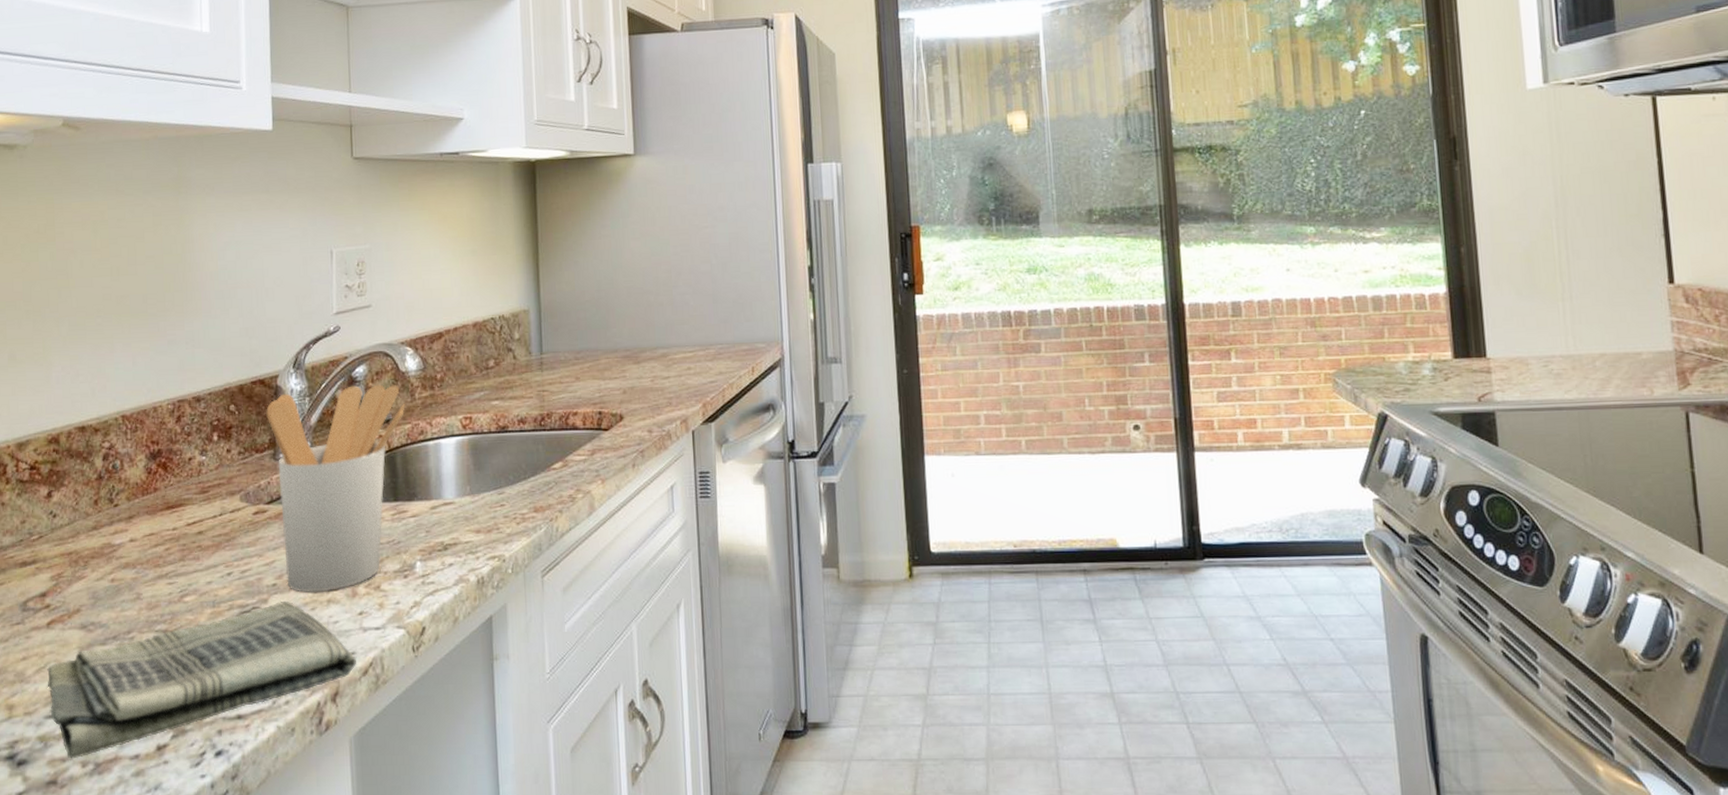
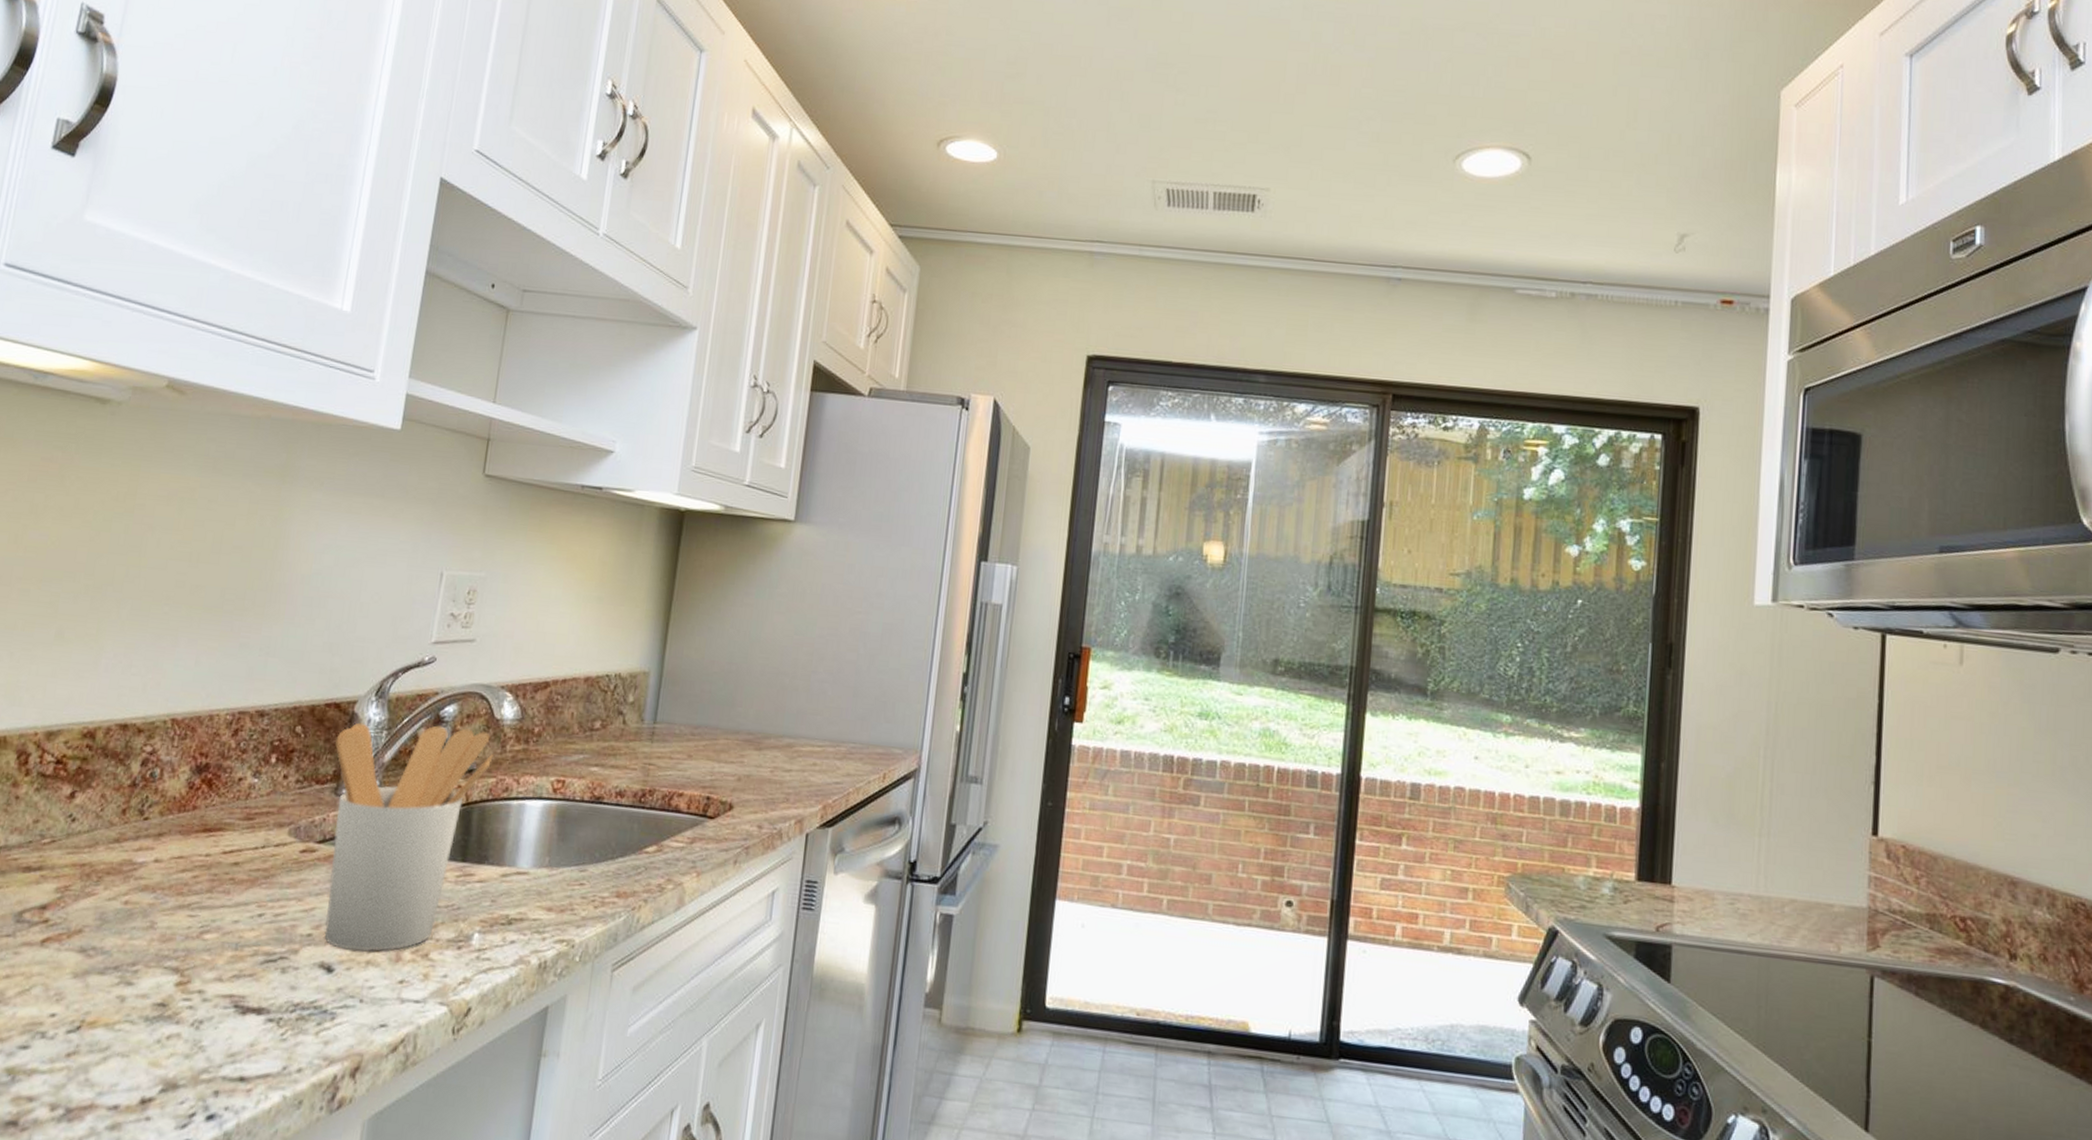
dish towel: present [47,600,357,759] -> none [26,954,388,1100]

